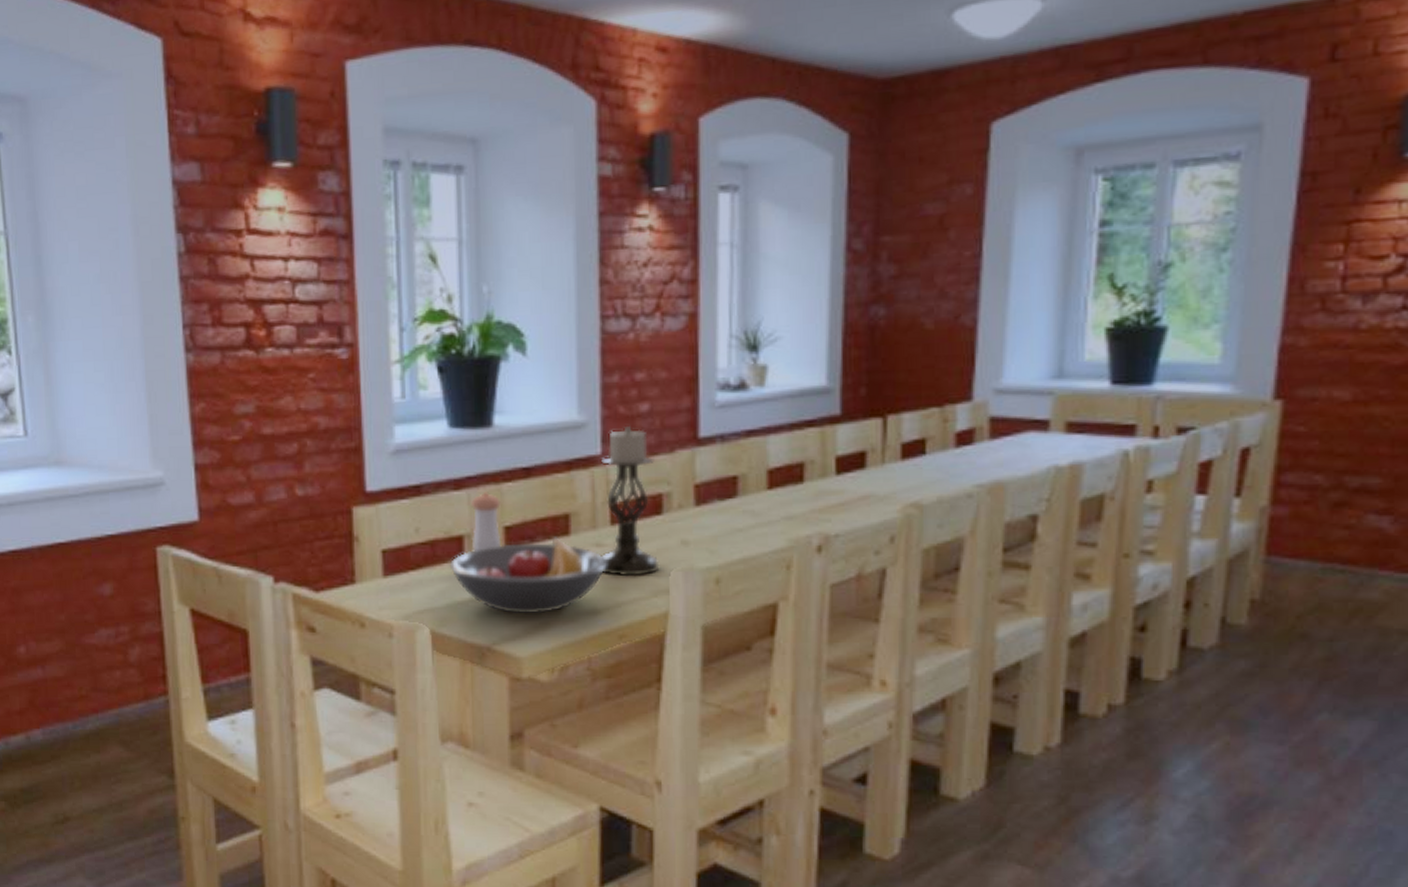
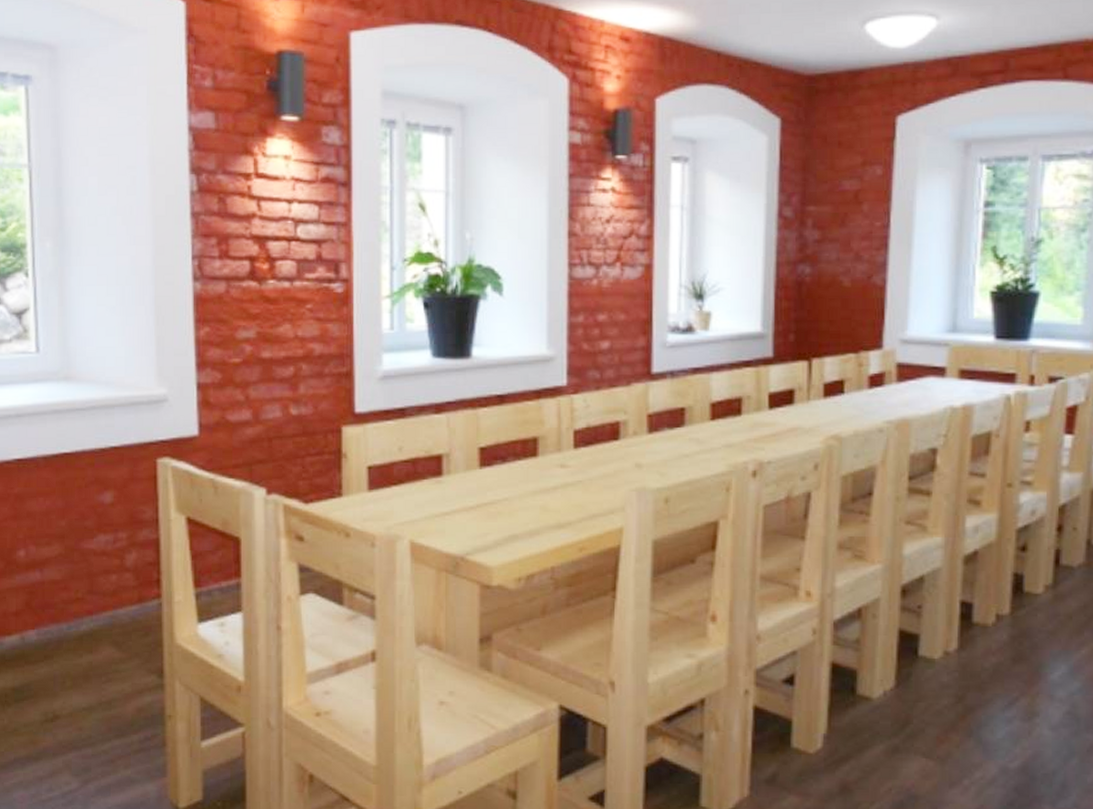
fruit bowl: present [449,537,607,614] -> none [429,458,570,528]
pepper shaker: present [470,492,503,551] -> none [449,416,478,469]
candle holder: present [601,425,660,577] -> none [566,360,616,495]

